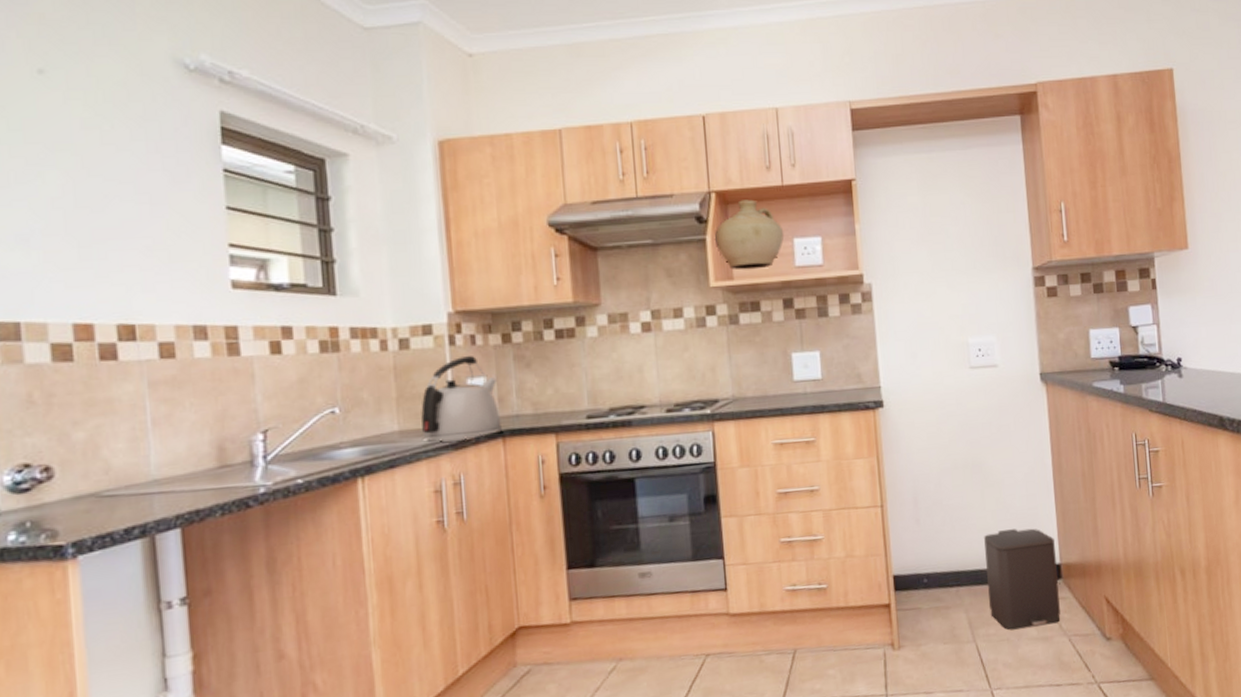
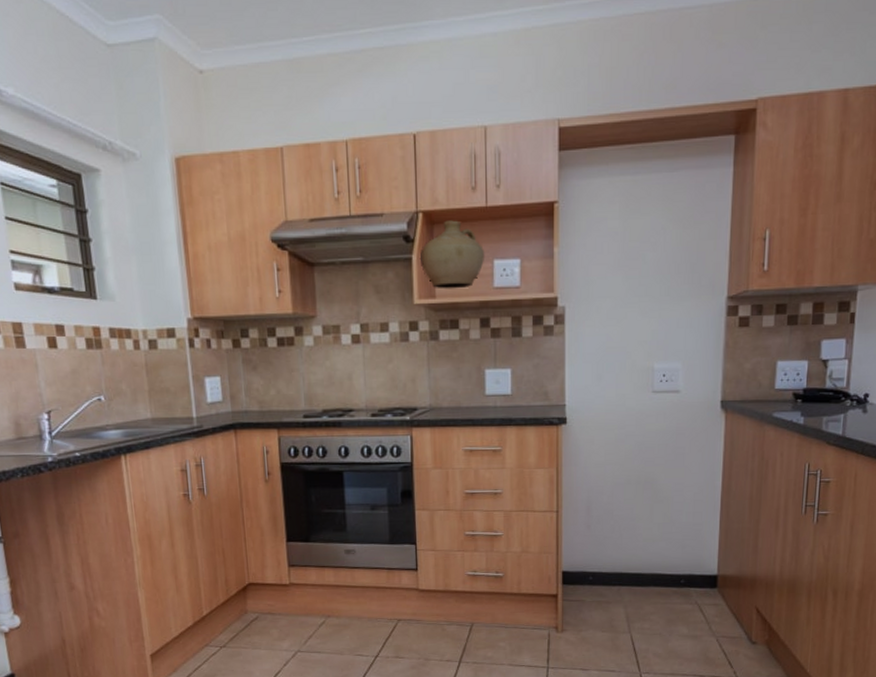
kettle: present [421,355,502,442] -> none [168,356,234,430]
pedal bin: present [984,528,1061,630] -> none [647,541,715,627]

